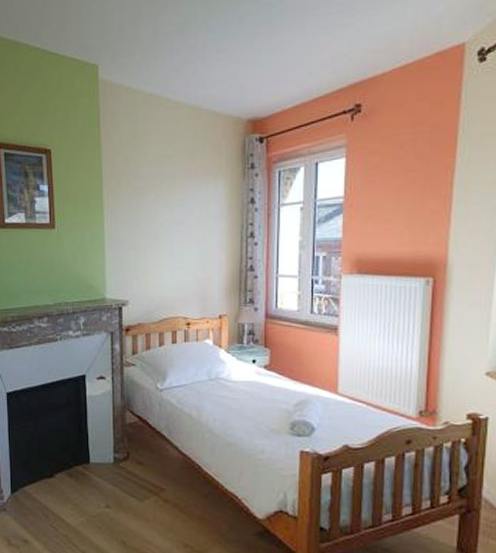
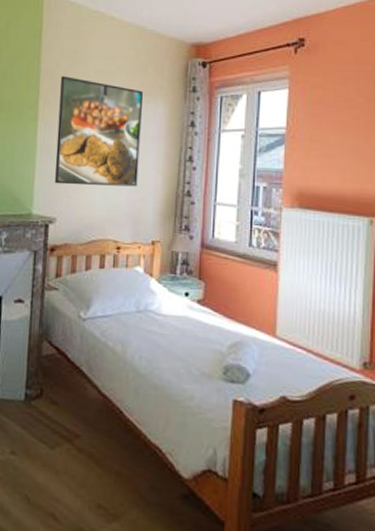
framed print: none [123,162,204,269] -> present [54,75,144,187]

